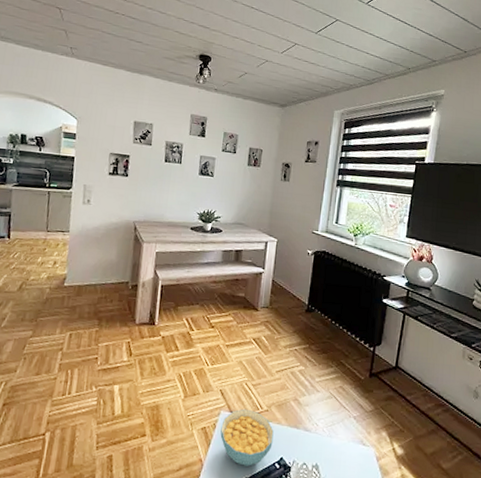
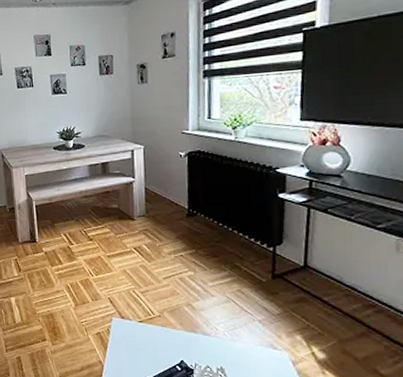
cereal bowl: present [220,408,274,466] -> none [115,315,171,368]

